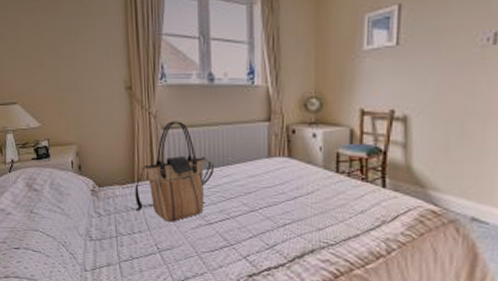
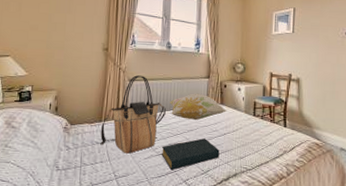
hardback book: none [211,203,289,243] -> present [161,138,220,170]
decorative pillow: none [218,143,298,180] -> present [169,93,227,121]

